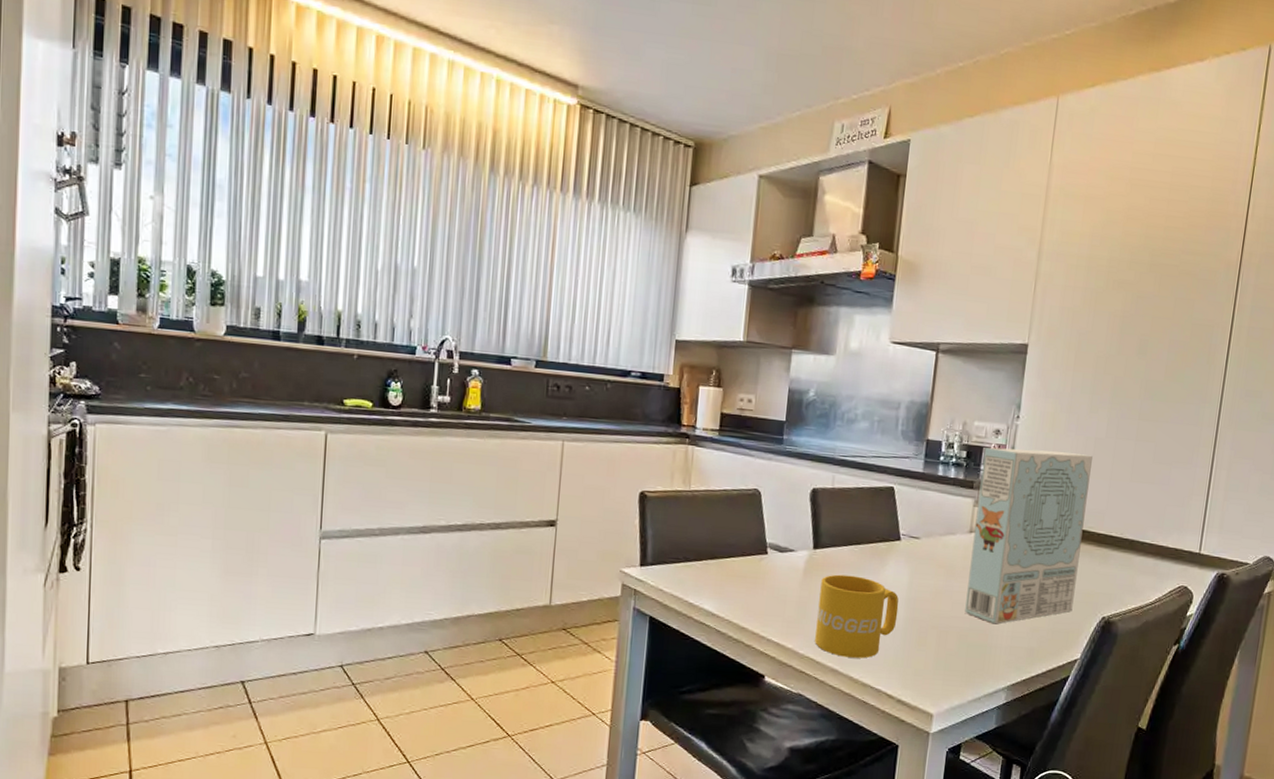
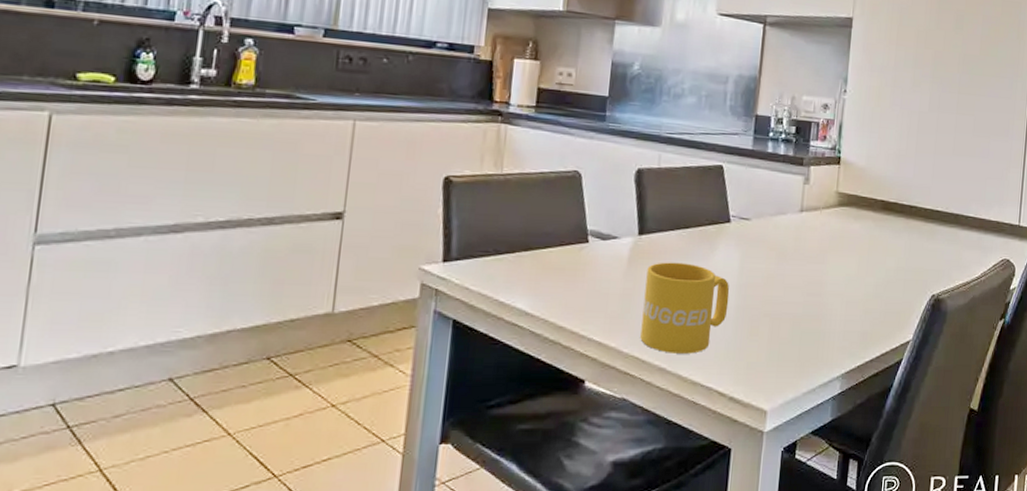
cereal box: present [965,447,1093,625] -> none [797,122,917,308]

